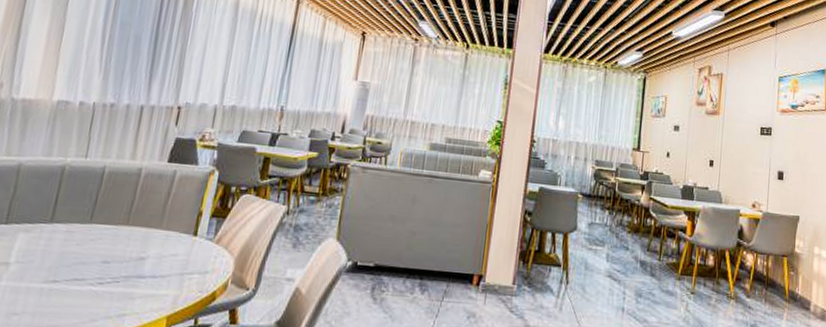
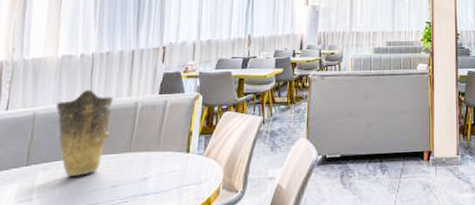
vase: none [45,145,114,245] -> present [55,90,113,176]

